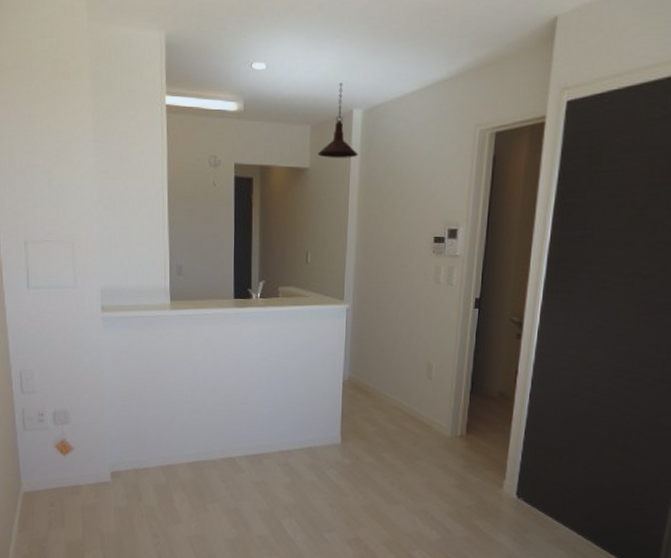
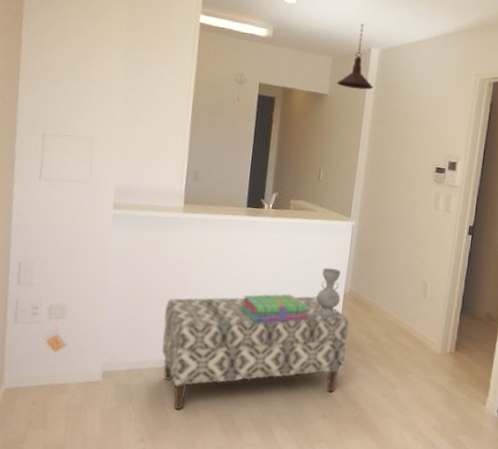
bench: none [164,386,351,506] -> present [161,295,350,410]
stack of books: none [237,385,307,418] -> present [240,294,308,324]
decorative vase: none [314,355,340,407] -> present [316,268,341,318]

